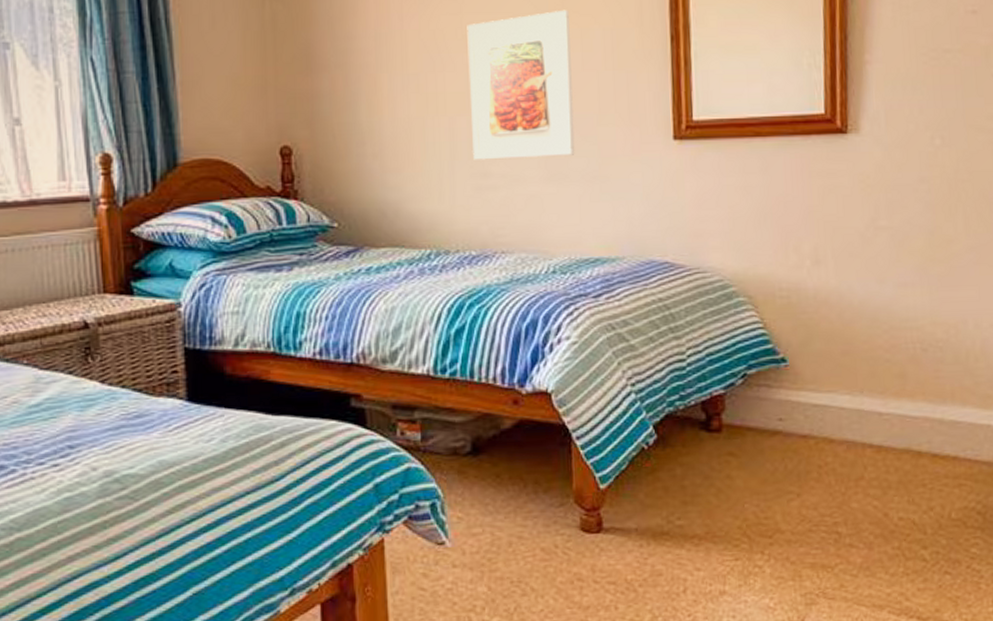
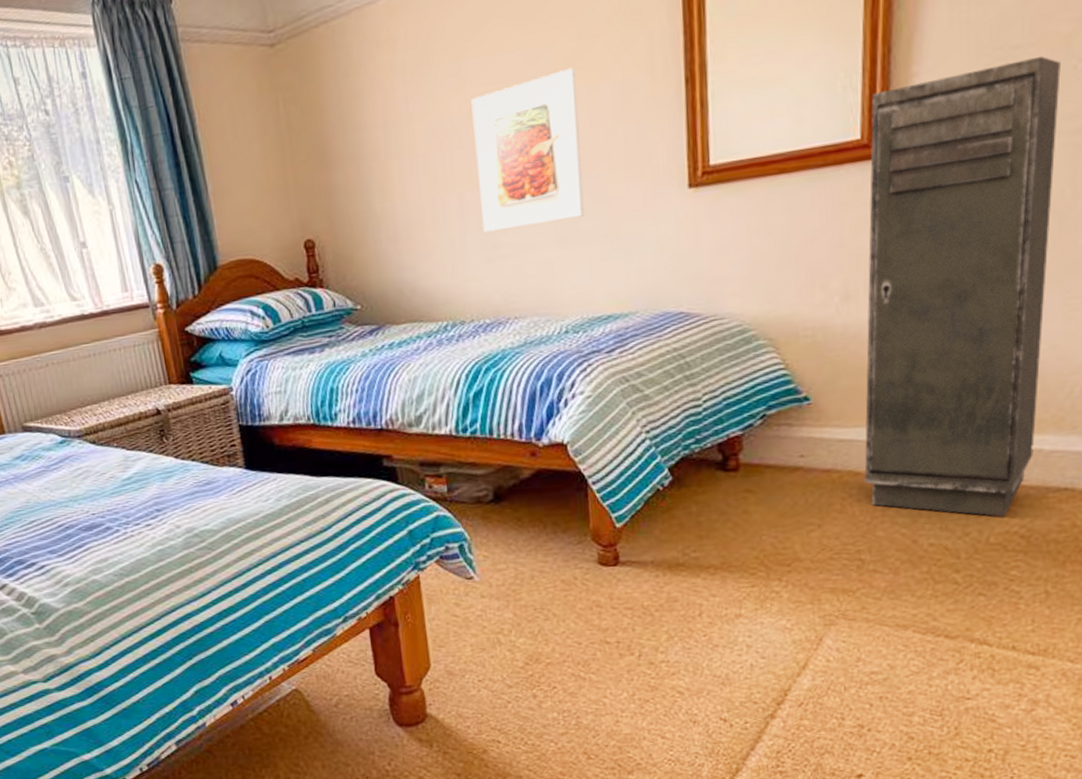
storage cabinet: none [832,61,984,492] -> present [864,55,1061,517]

